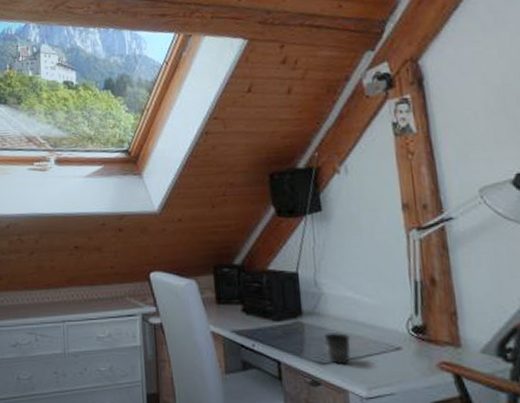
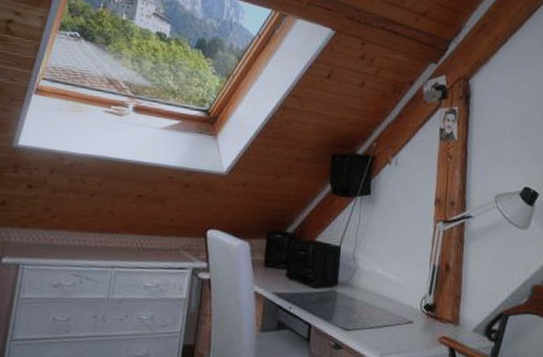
mug: present [324,331,351,366] -> none [352,302,374,333]

